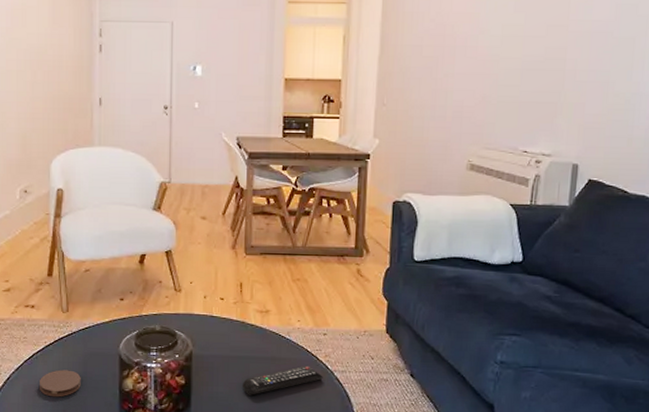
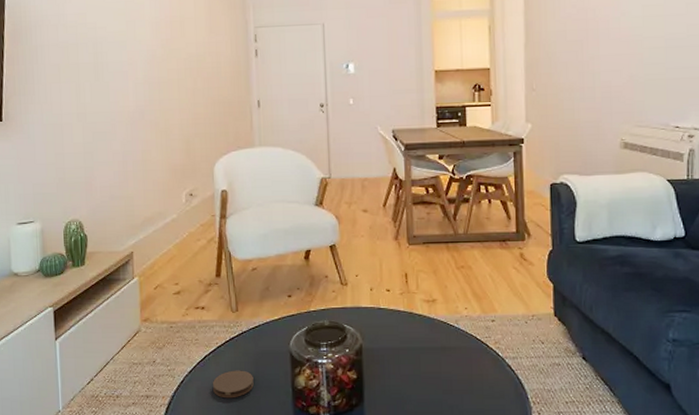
remote control: present [243,365,323,396] -> none [415,353,495,387]

